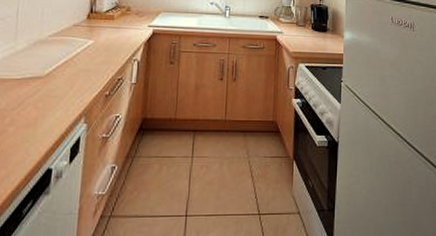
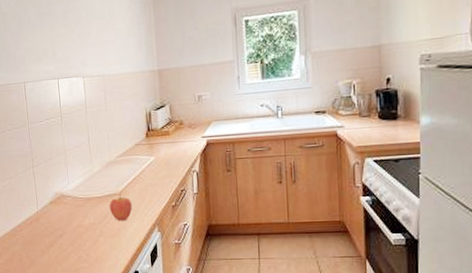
fruit: none [28,76,58,109] -> present [109,193,133,221]

